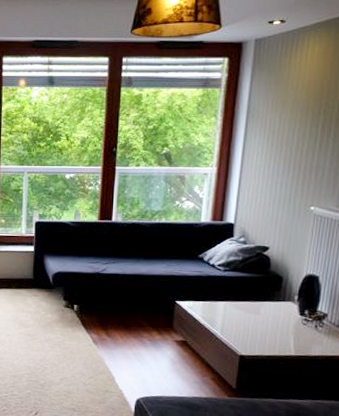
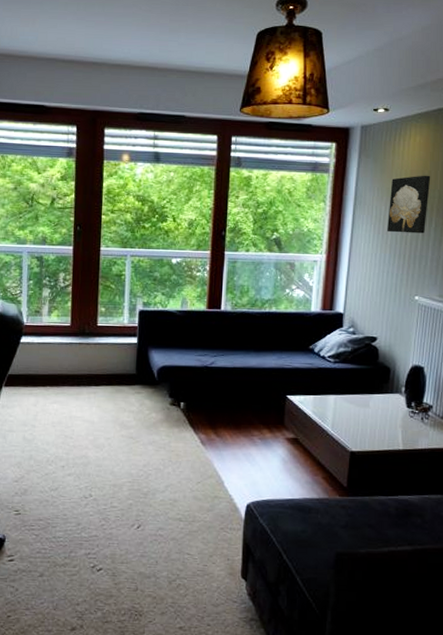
wall art: none [282,85,330,144] -> present [387,175,431,234]

